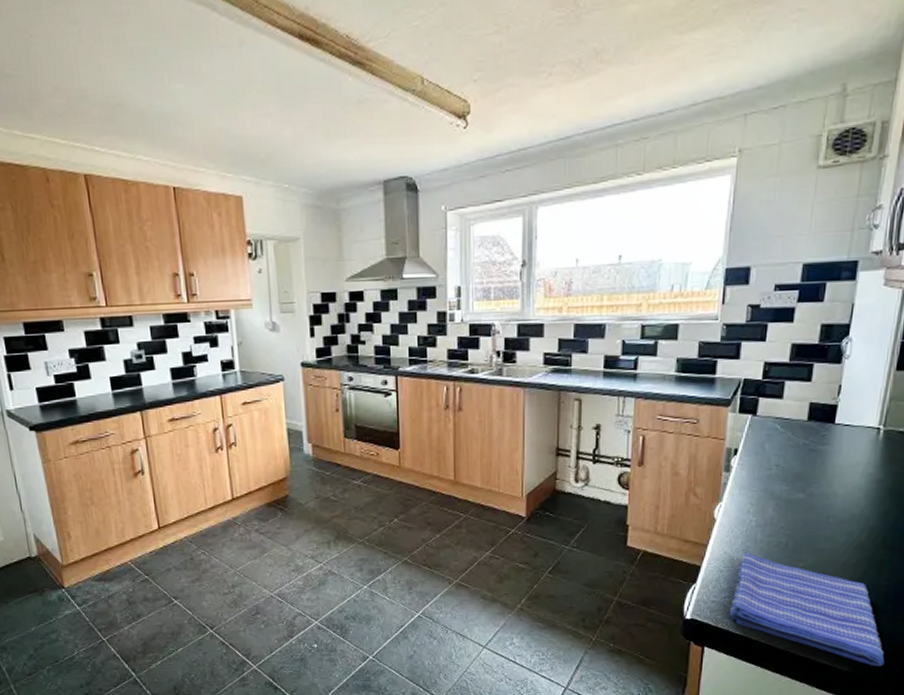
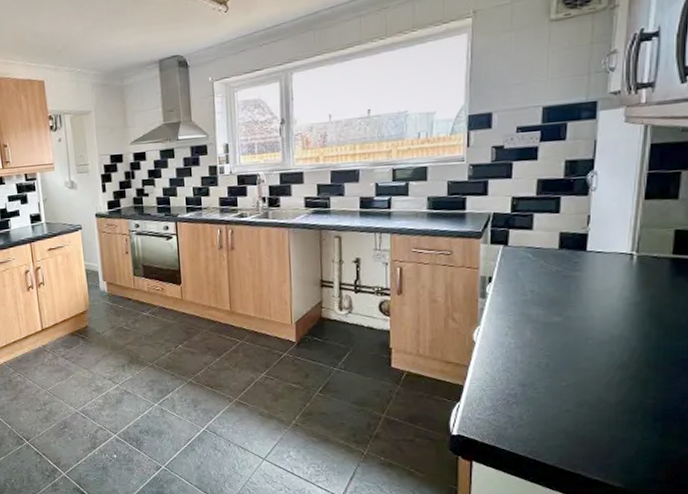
dish towel: present [729,551,885,667] -> none [495,371,658,483]

